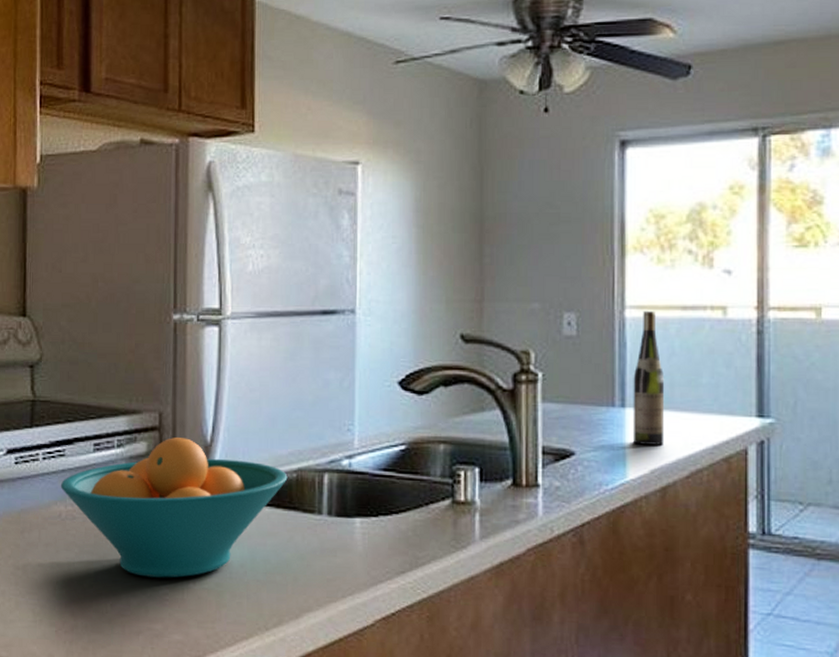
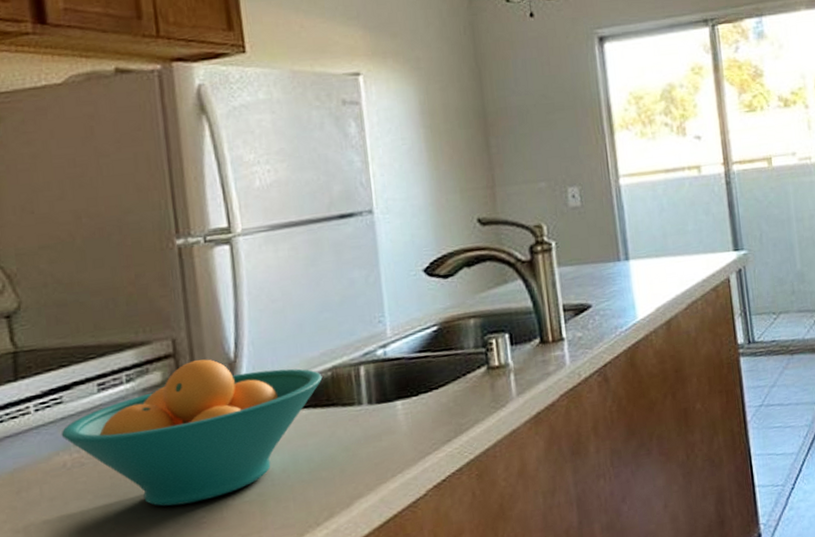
wine bottle: present [632,311,665,445] -> none [632,177,664,289]

